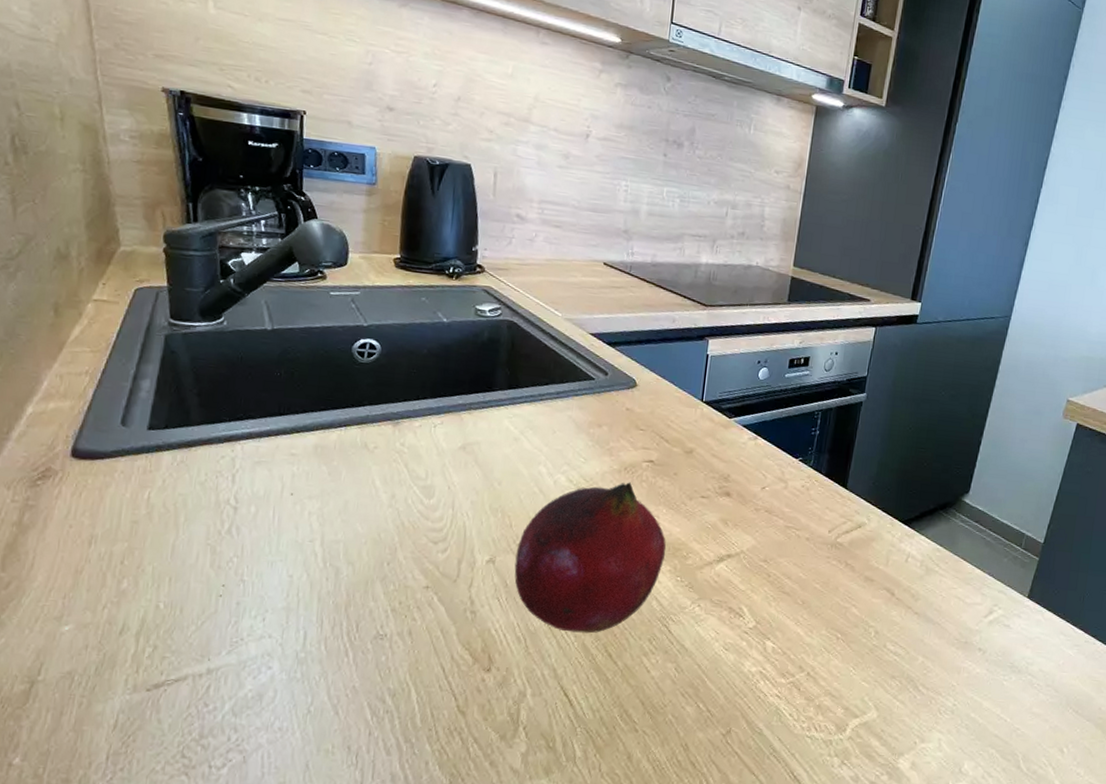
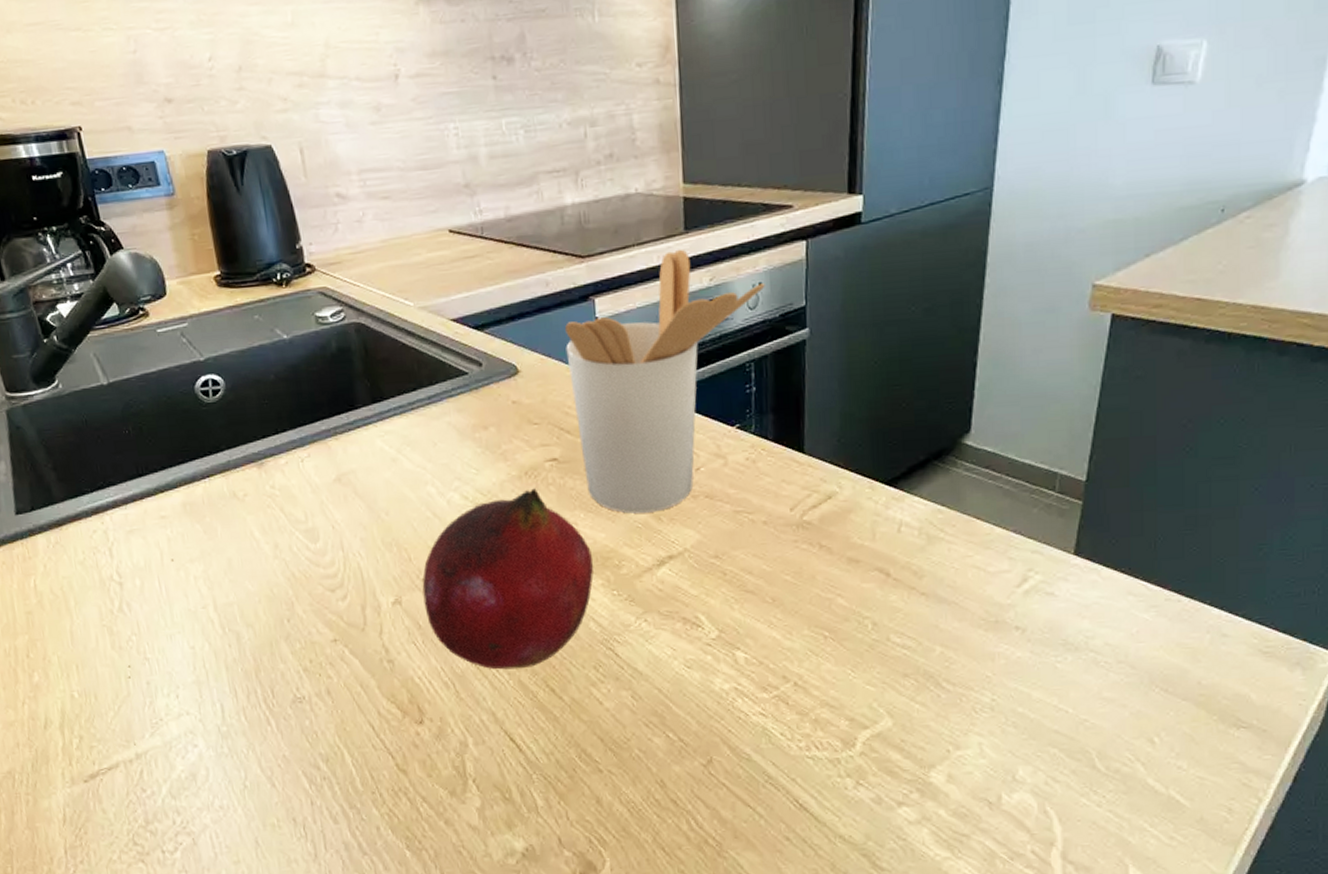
utensil holder: none [673,314,840,517] -> present [564,249,765,514]

